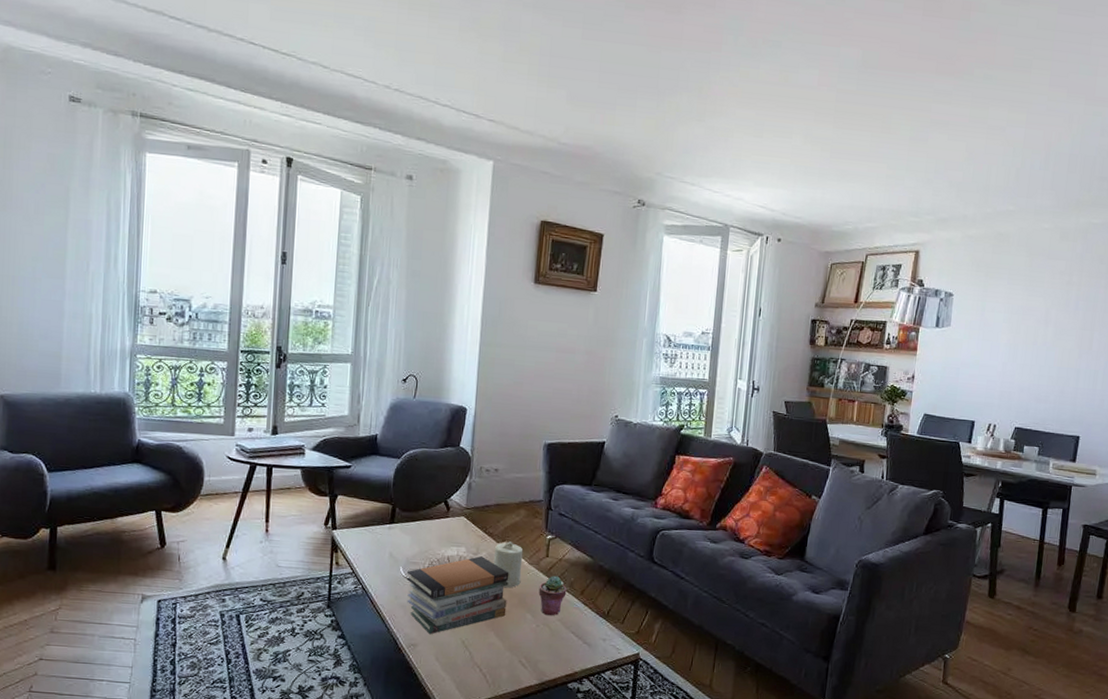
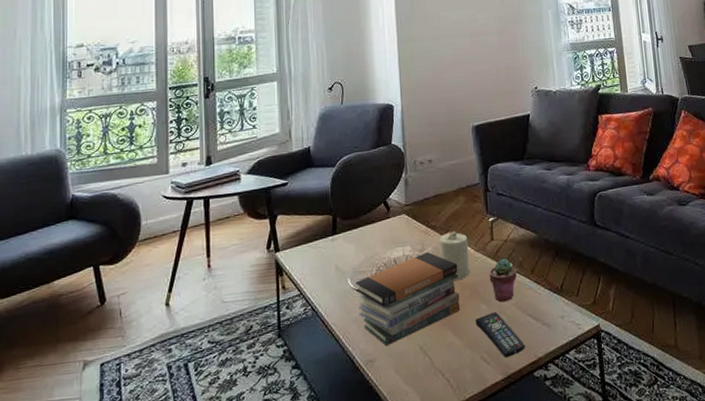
remote control: none [518,622,563,666] -> present [475,311,525,358]

